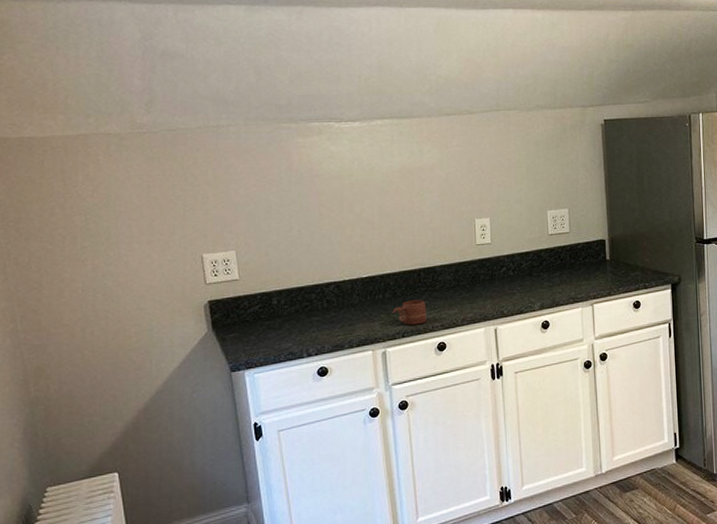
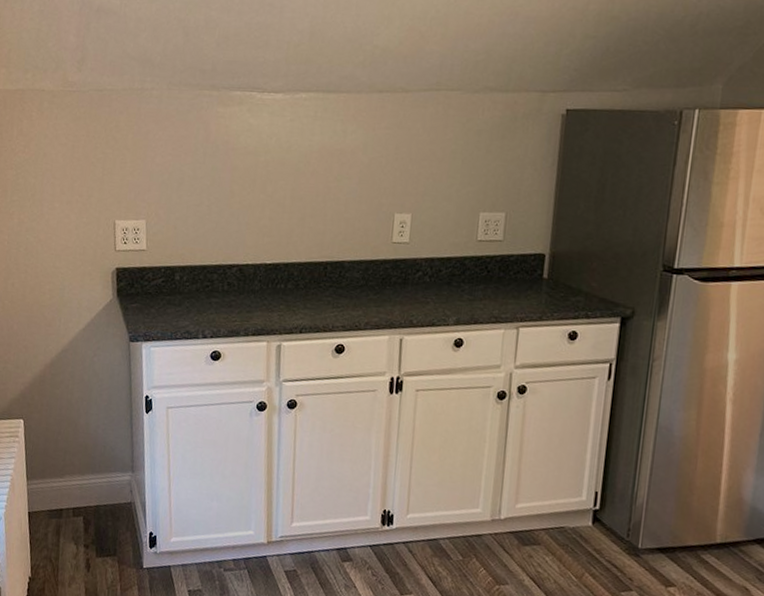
mug: present [392,300,427,325] -> none [292,294,329,322]

